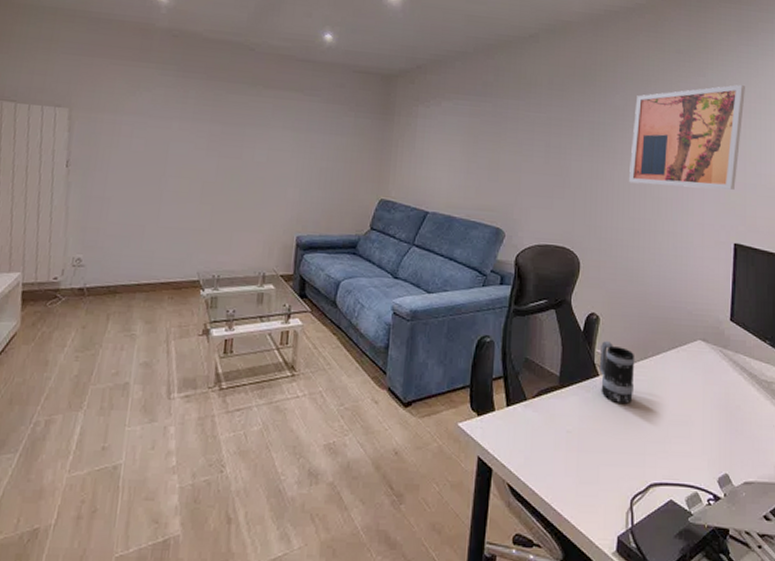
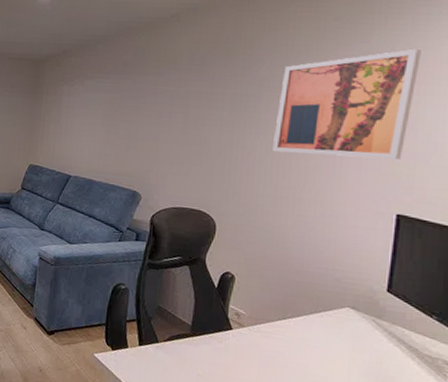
mug: present [599,340,635,404] -> none [232,298,273,358]

